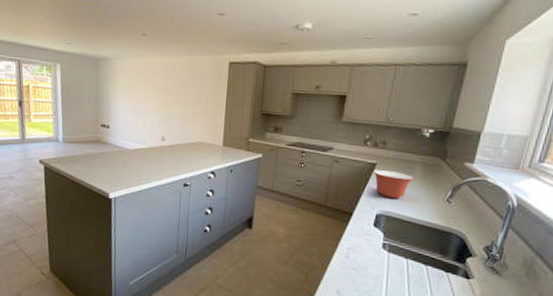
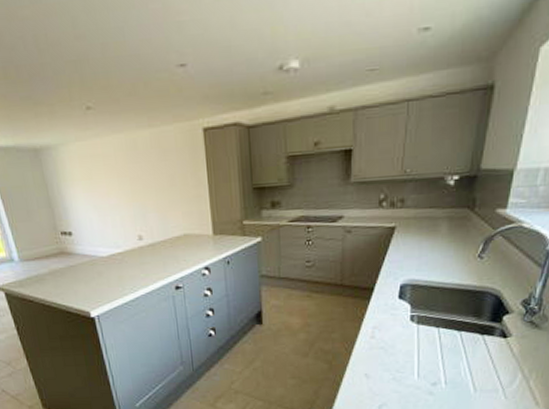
mixing bowl: present [373,170,414,199] -> none [393,232,440,265]

